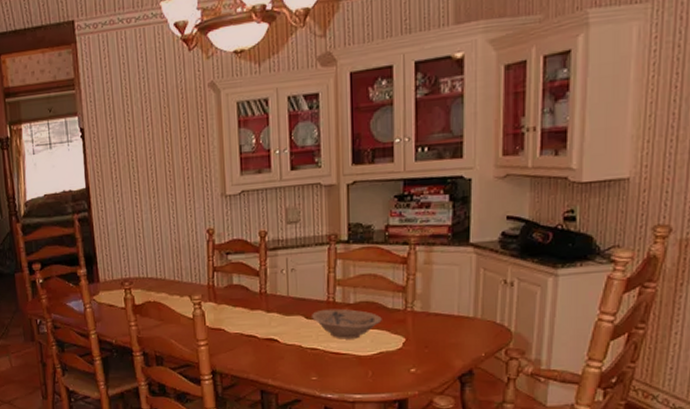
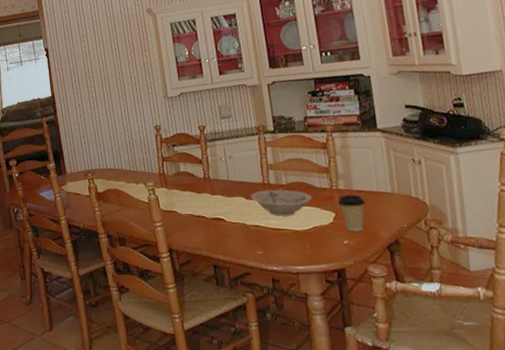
coffee cup: none [410,317,442,359] -> present [337,194,366,232]

